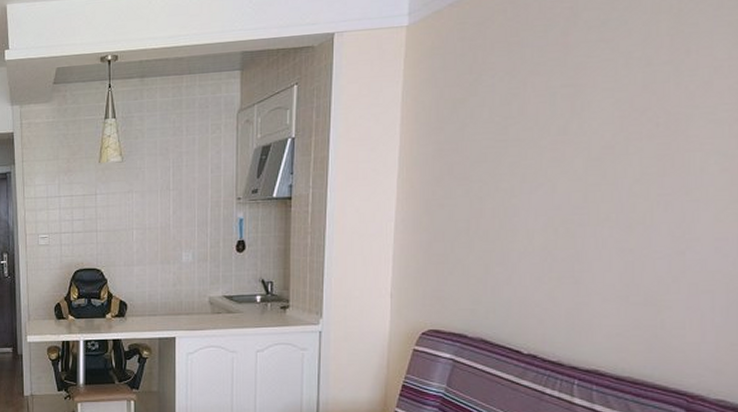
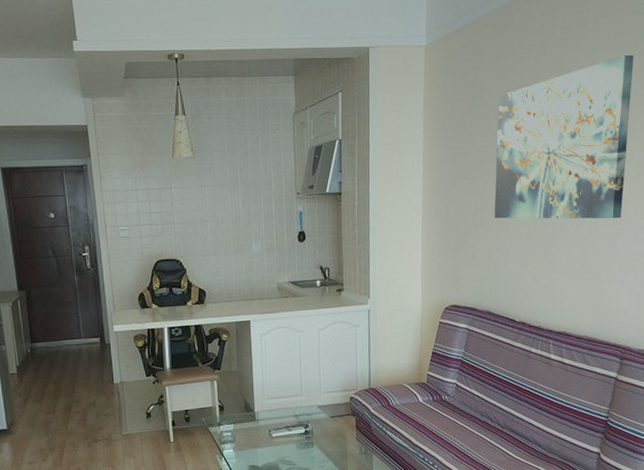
wall art: none [495,15,717,227] -> present [494,54,634,219]

